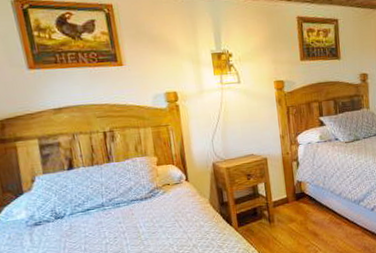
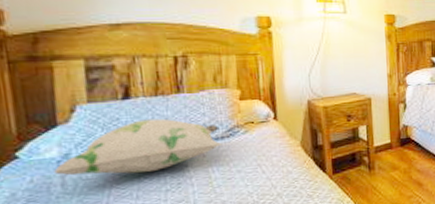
decorative pillow: none [23,184,147,233] -> present [52,118,223,176]

